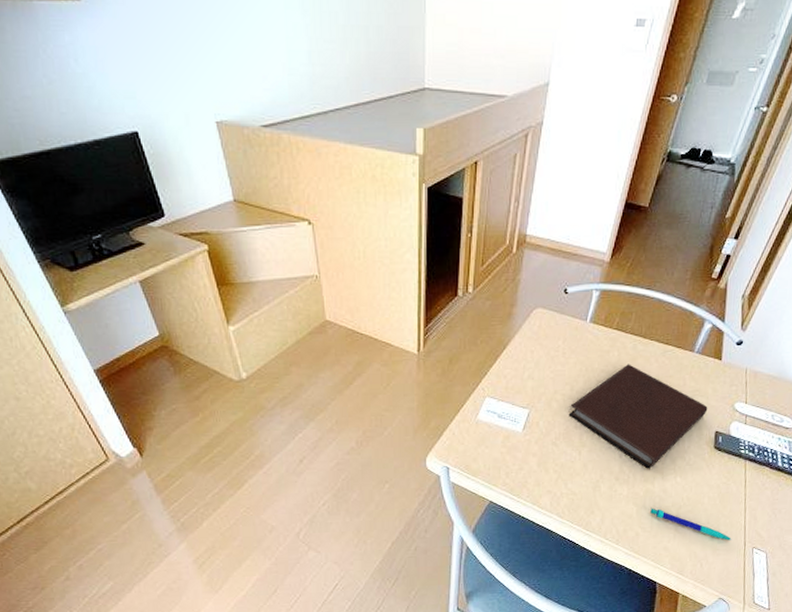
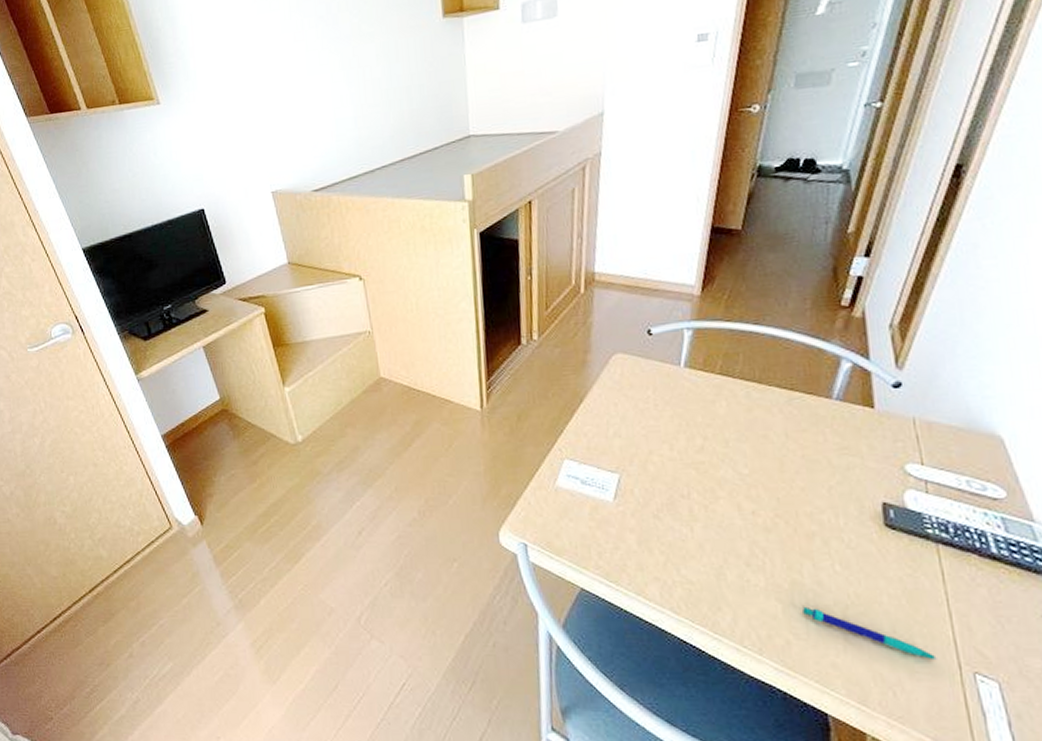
notebook: present [568,364,708,469] -> none [671,416,866,552]

